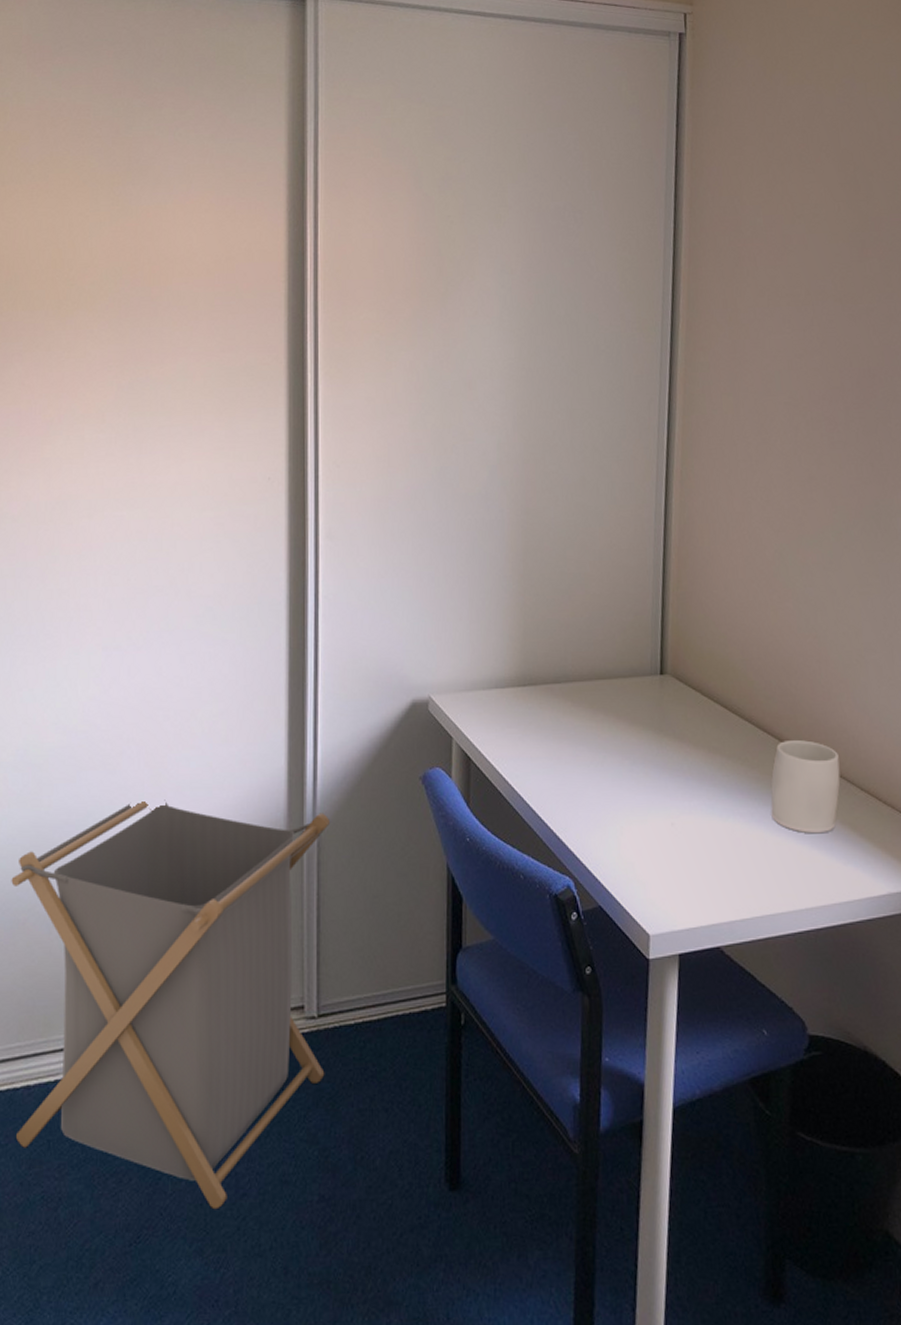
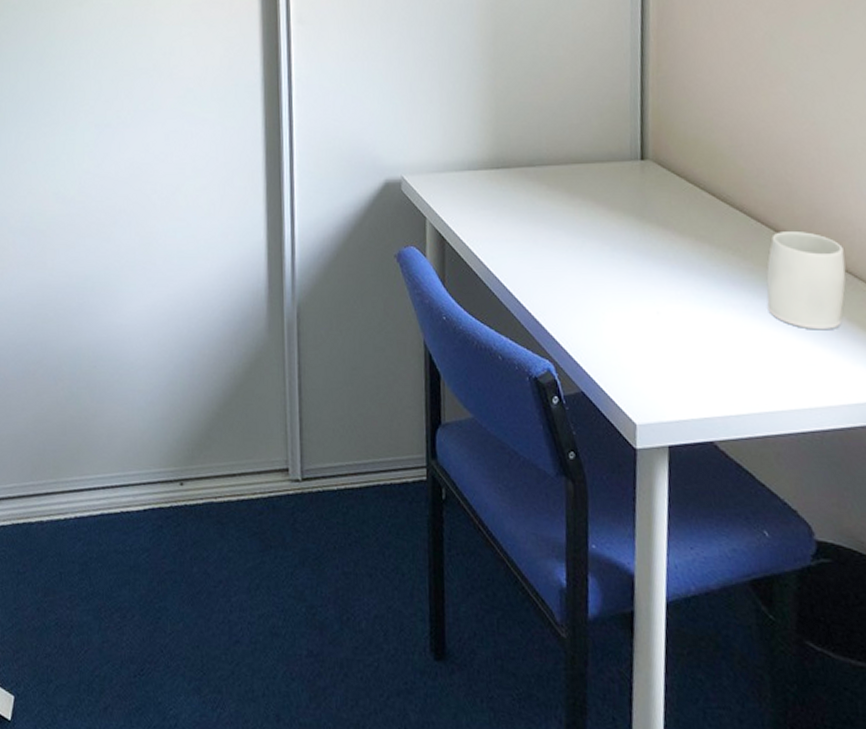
laundry basket: present [11,799,331,1210] -> none [22,267,310,653]

